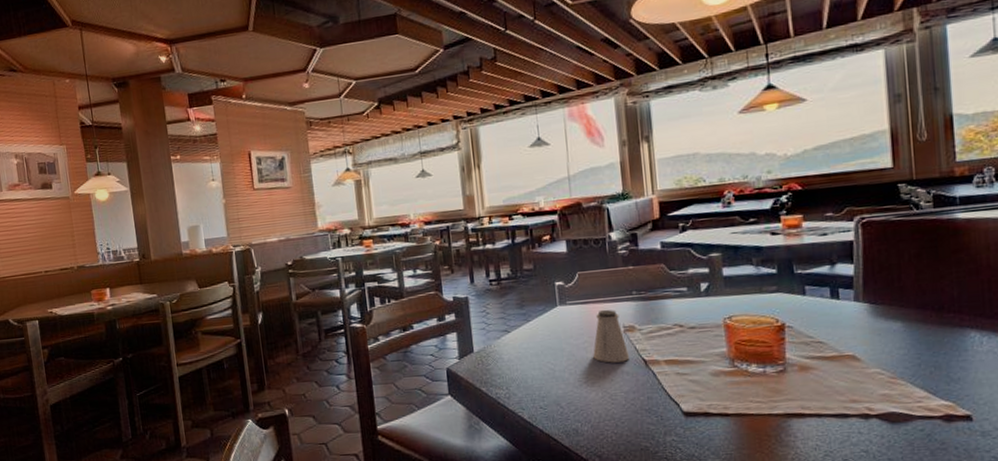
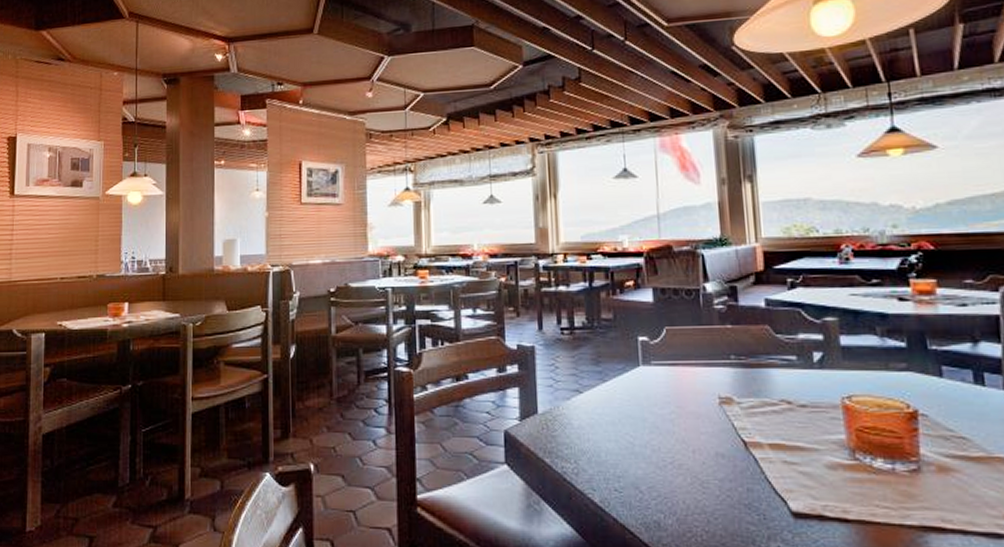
saltshaker: present [593,309,629,363] -> none [681,374,725,441]

